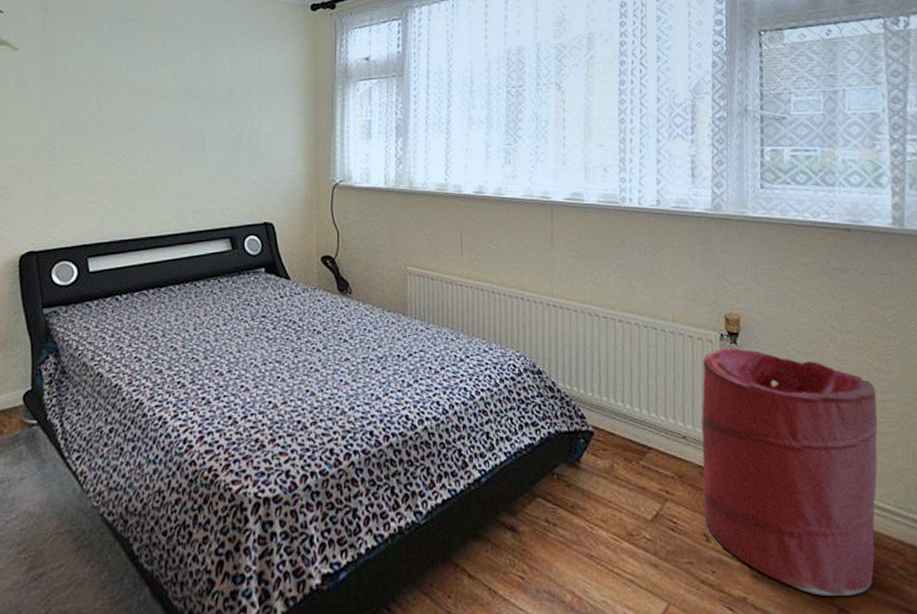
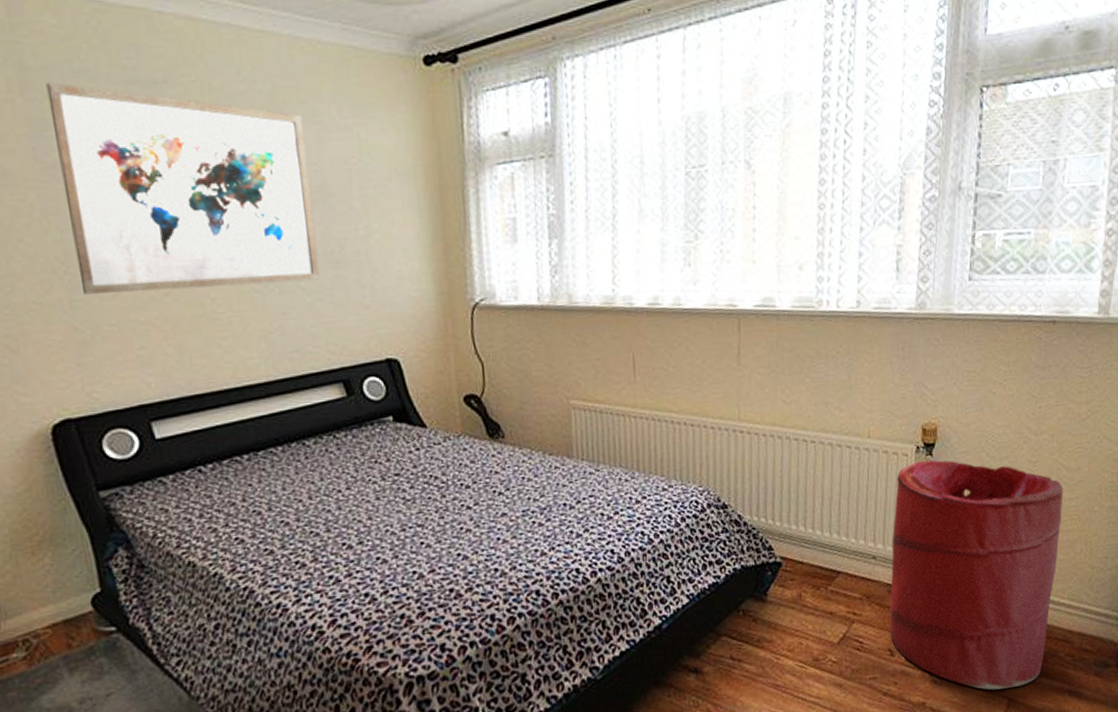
wall art: none [57,19,222,162] -> present [46,82,321,294]

